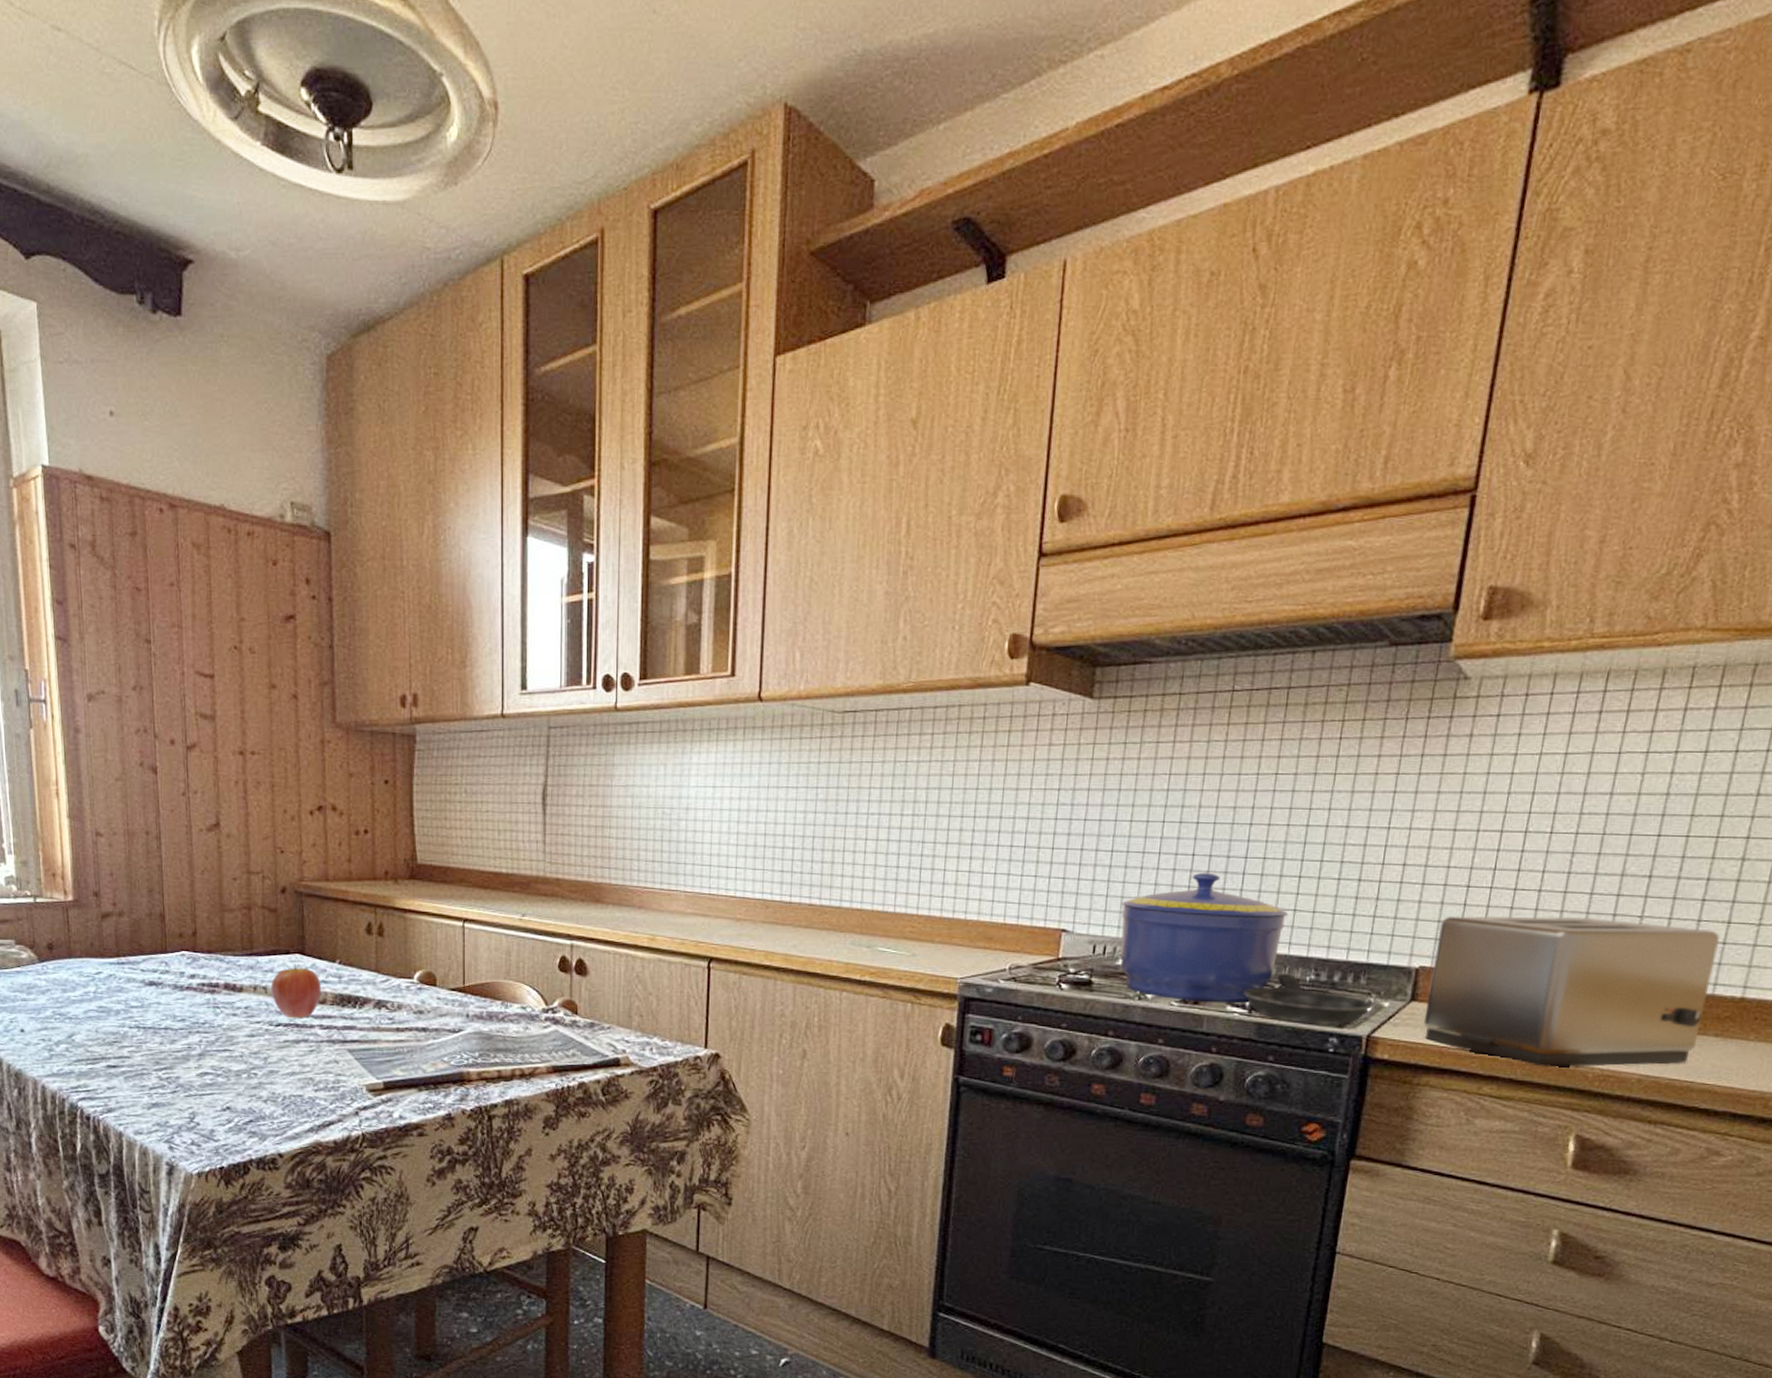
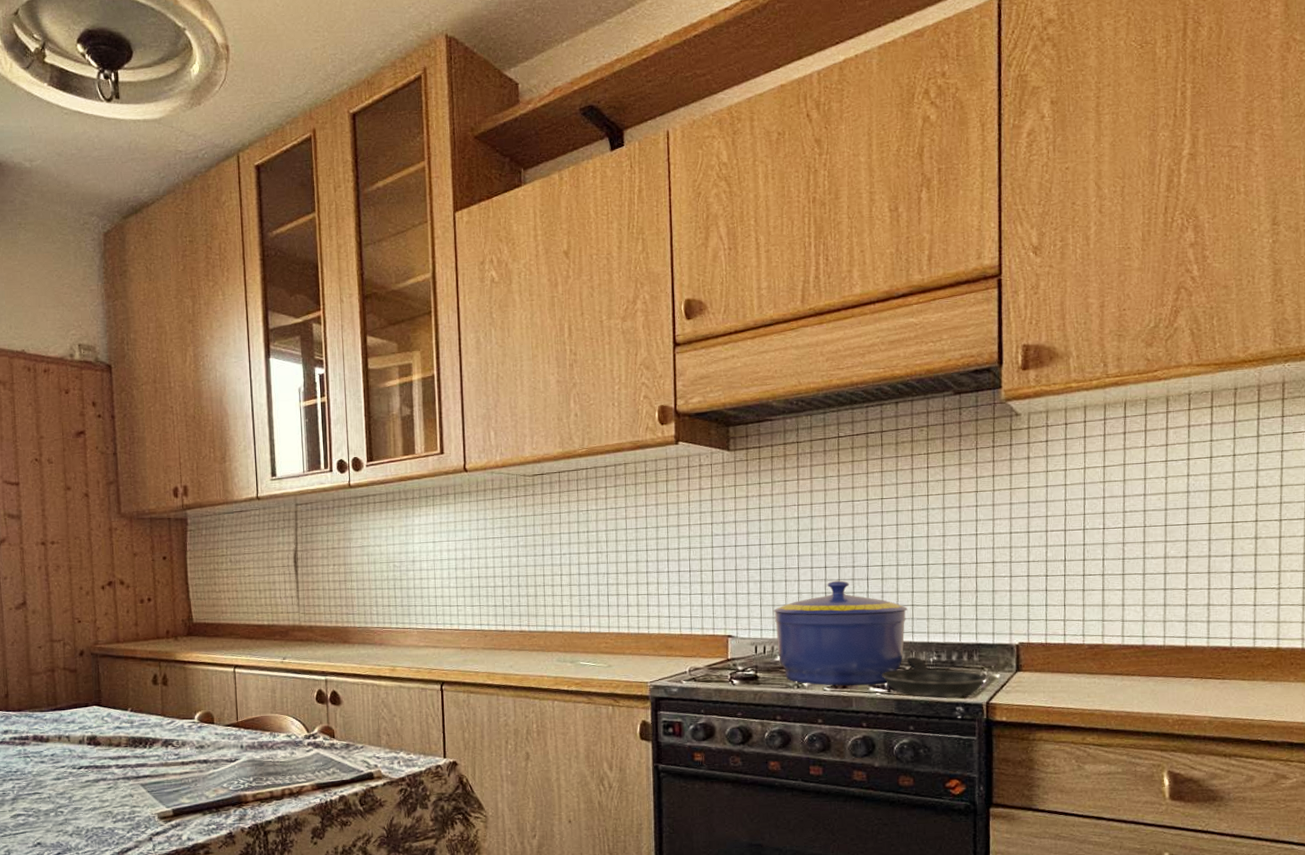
fruit: present [271,963,321,1019] -> none [73,714,116,761]
toaster: present [1423,916,1720,1067] -> none [1029,593,1252,717]

